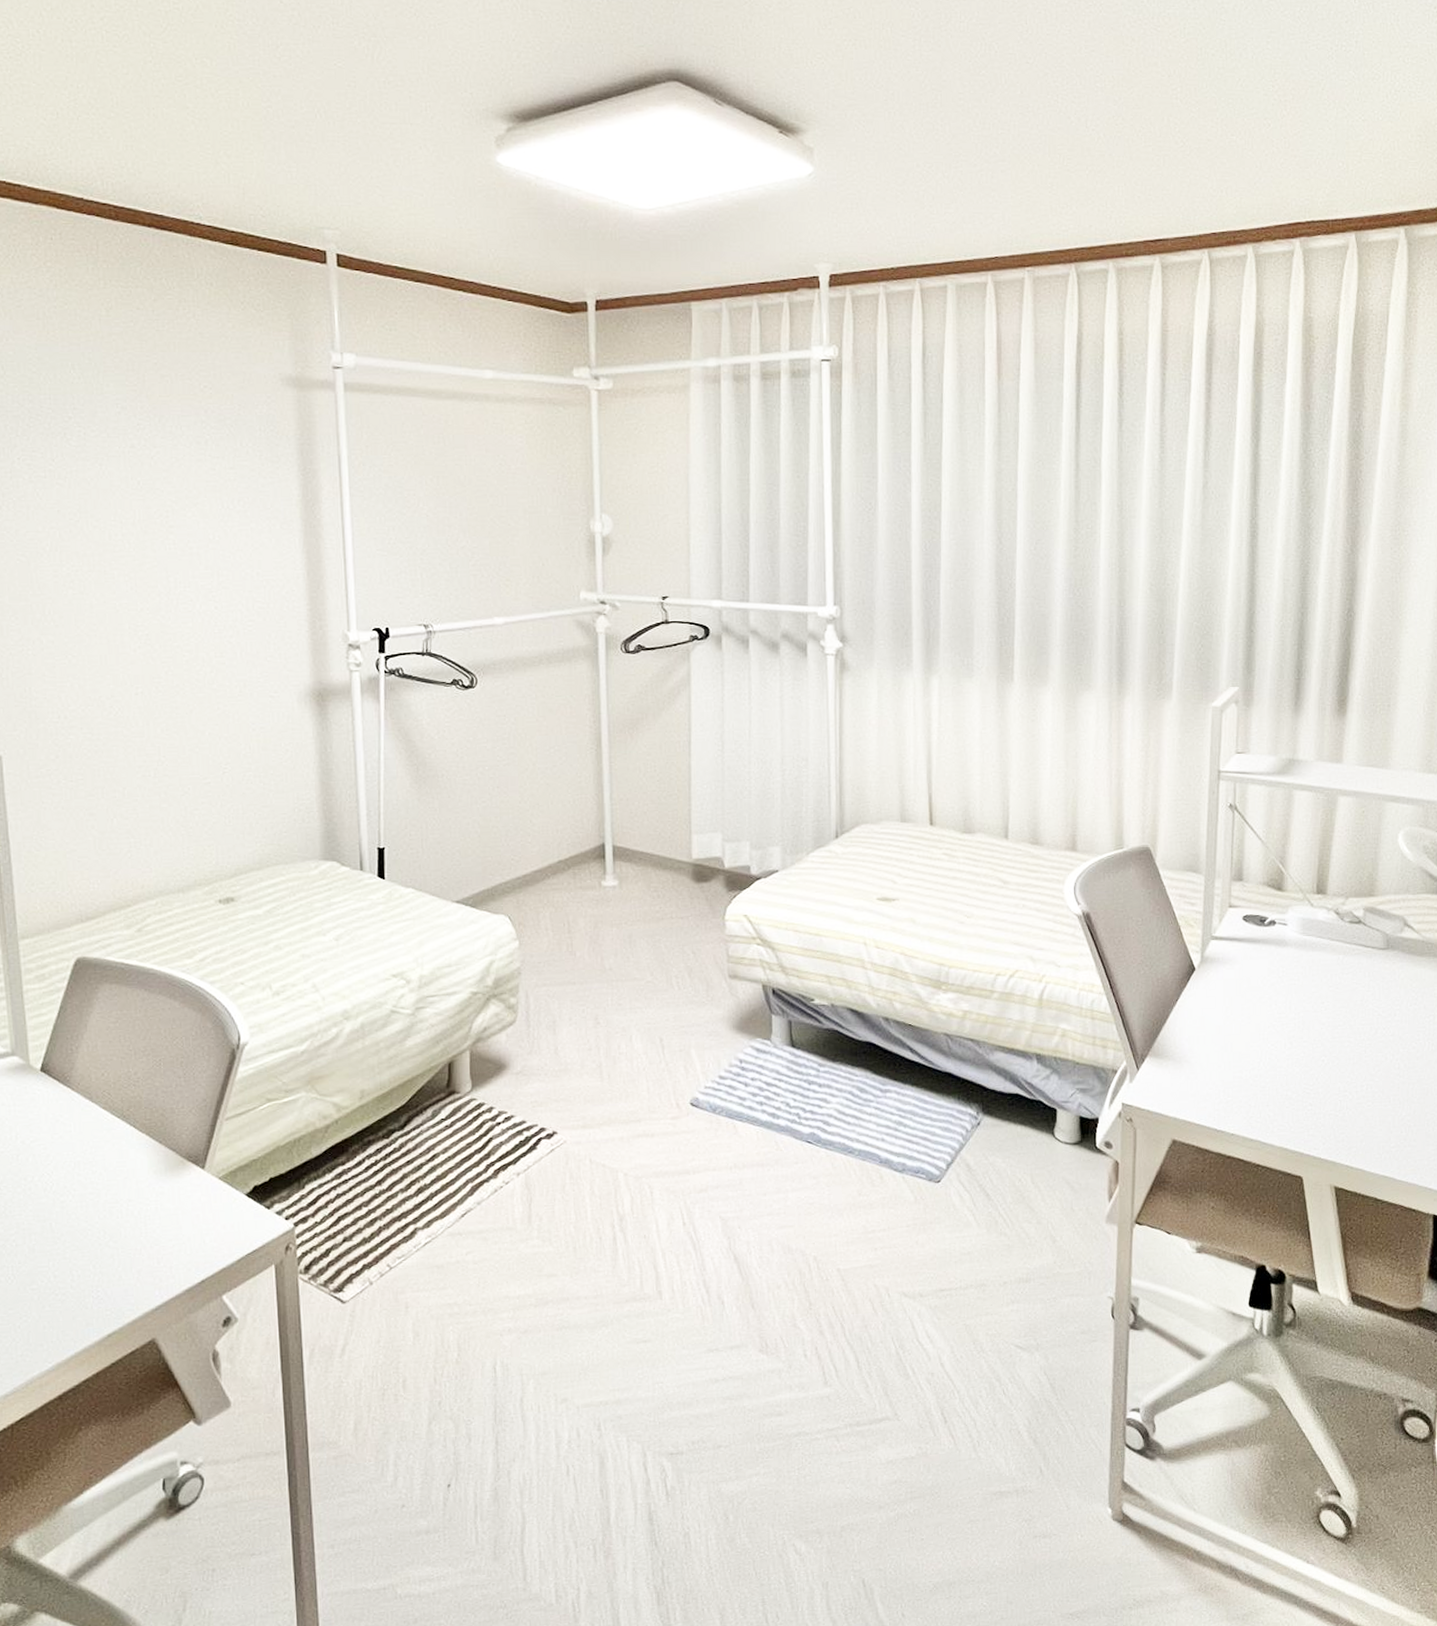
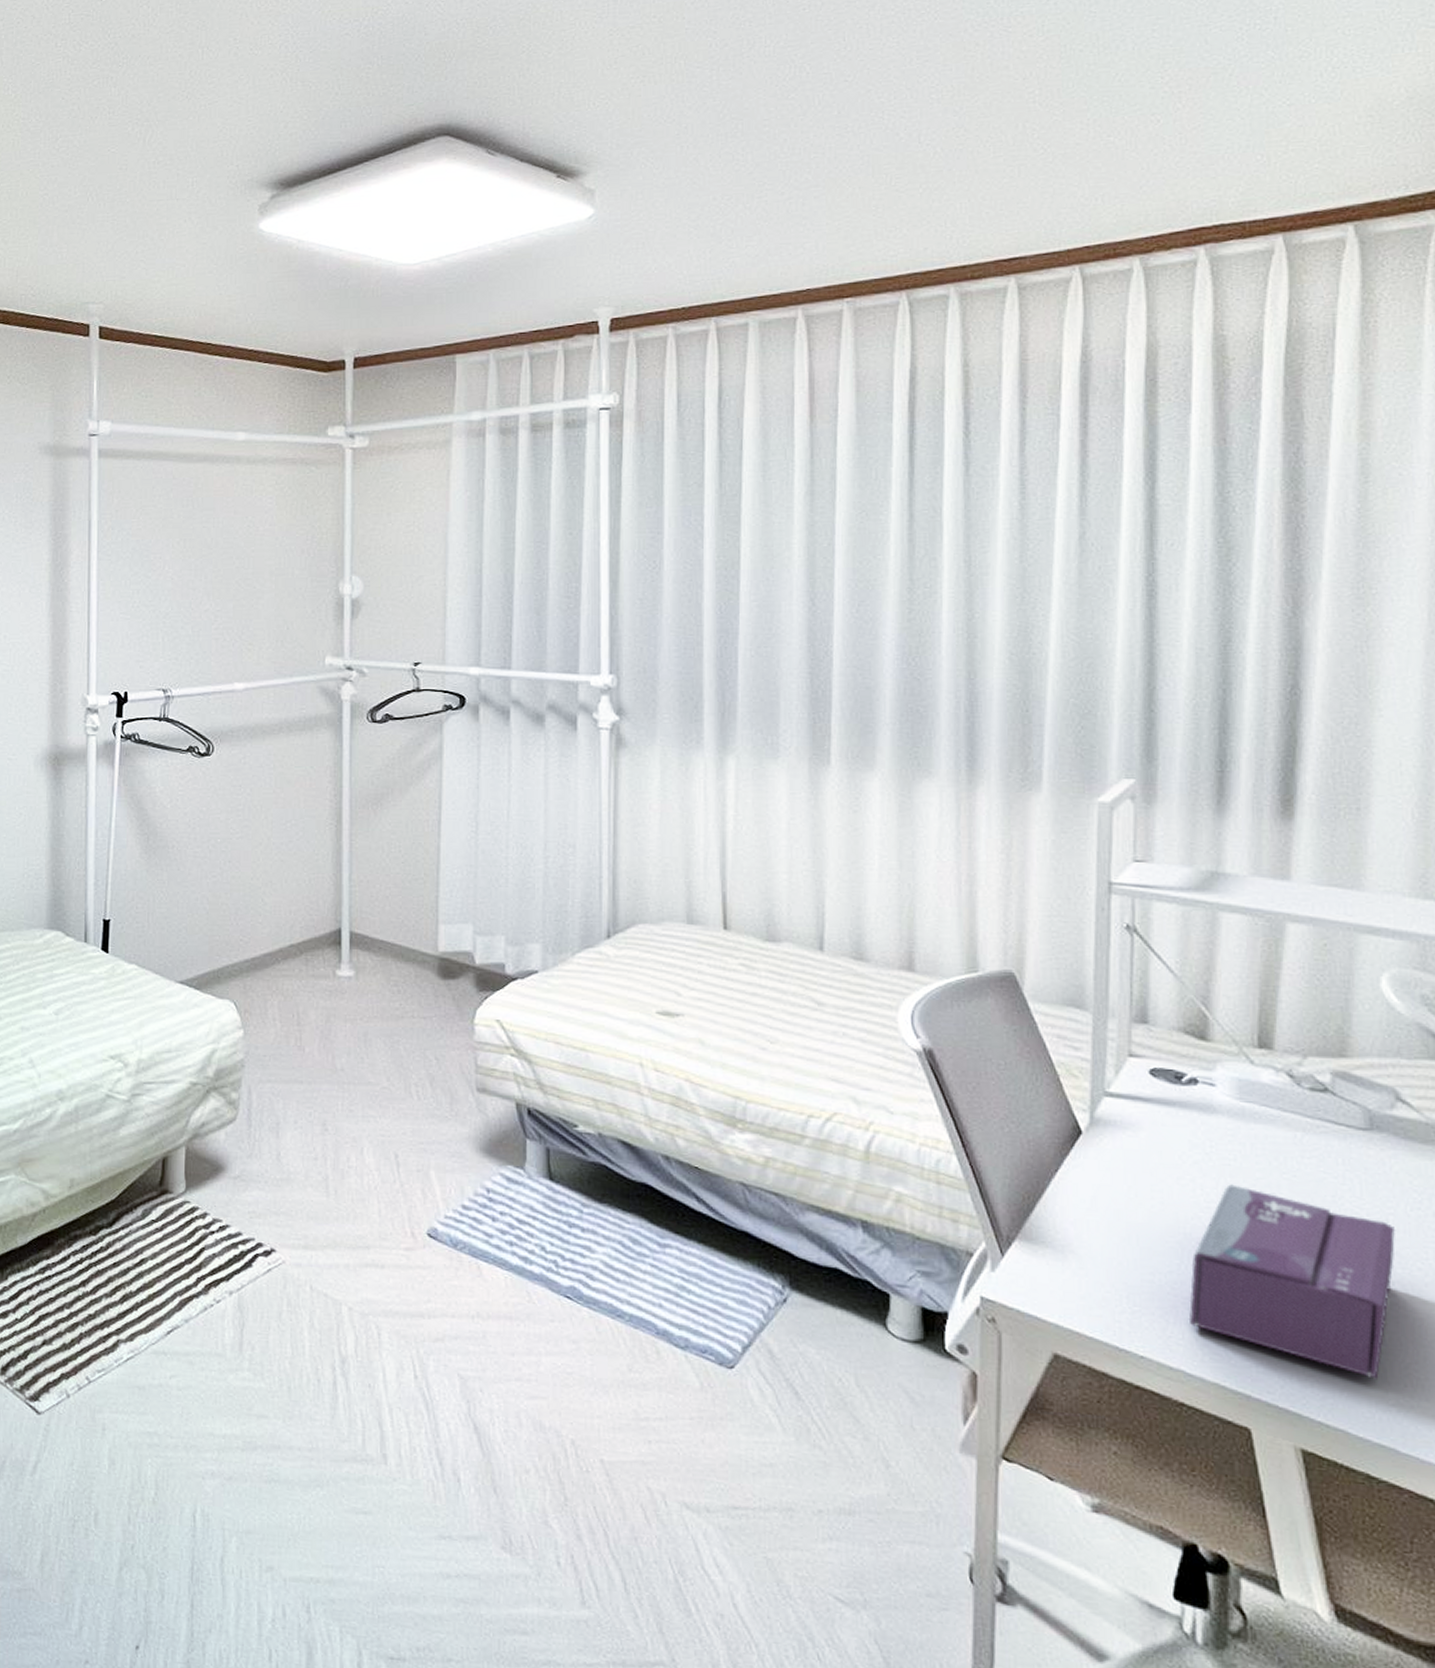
tissue box: none [1264,998,1400,1130] -> present [1188,1184,1396,1379]

